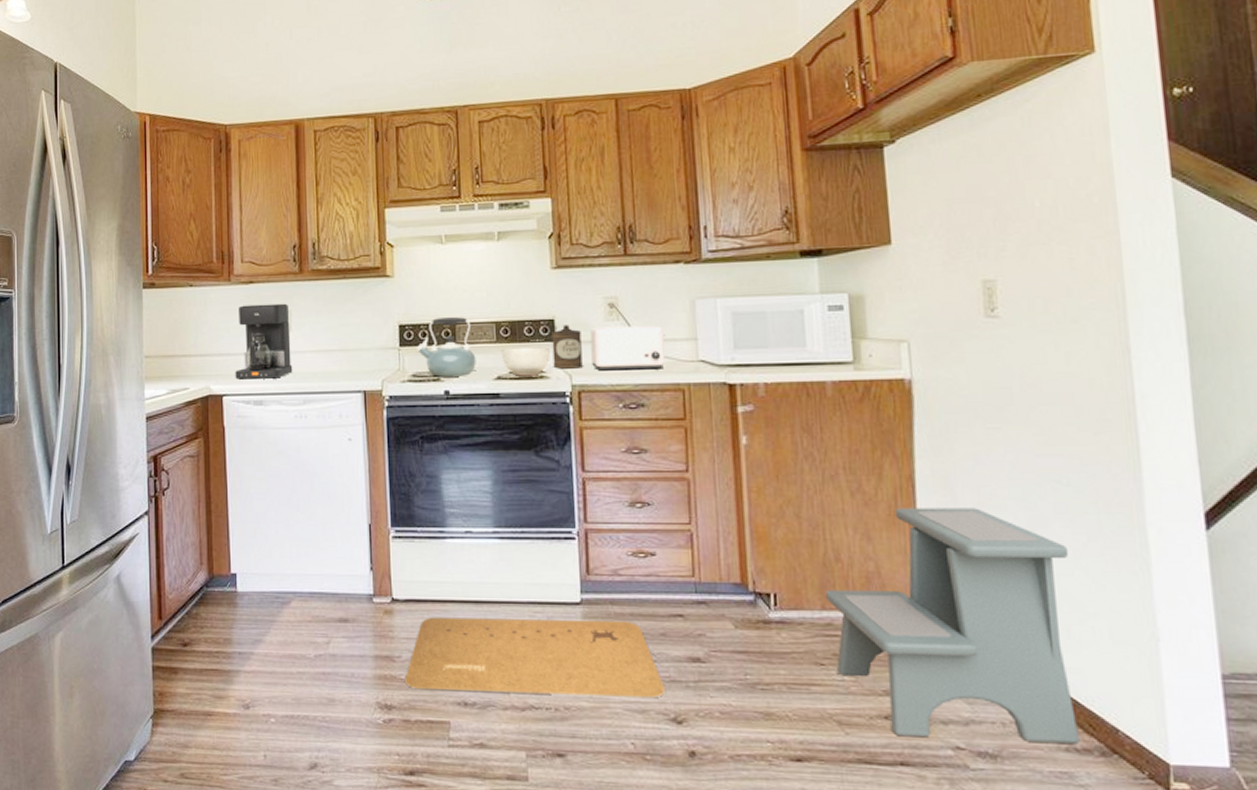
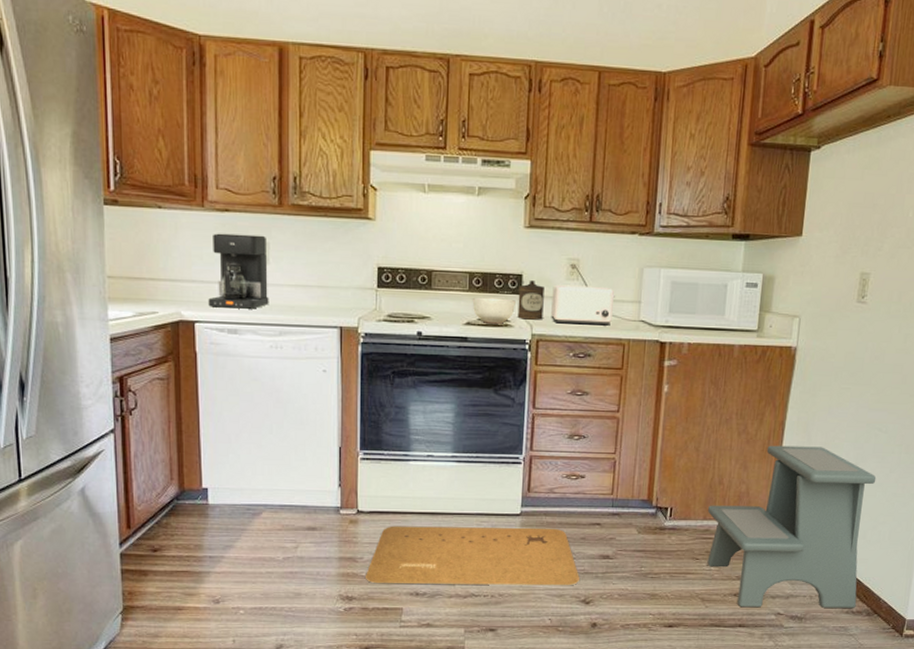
kettle: present [416,317,476,378] -> none [392,264,449,321]

